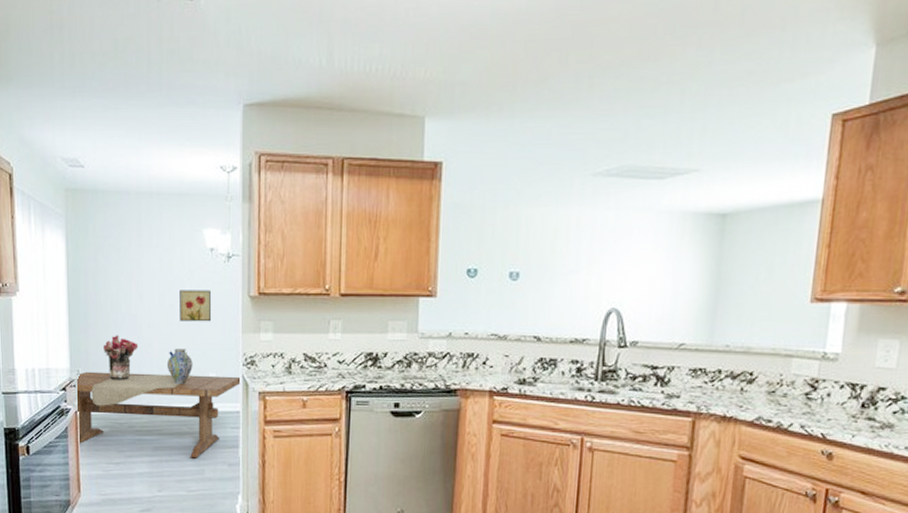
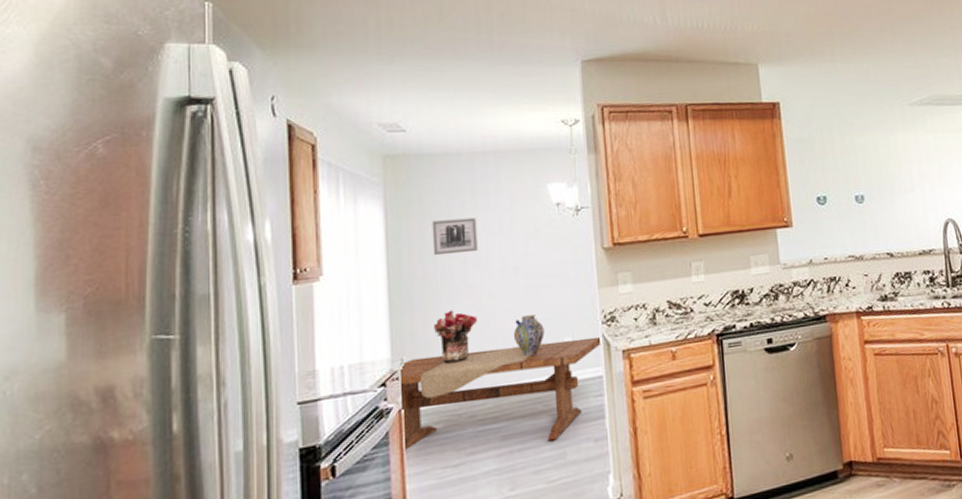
wall art: none [104,254,141,286] -> present [432,217,478,256]
wall art: present [180,290,212,322] -> none [524,247,563,285]

